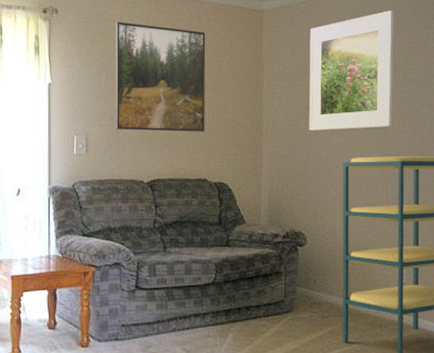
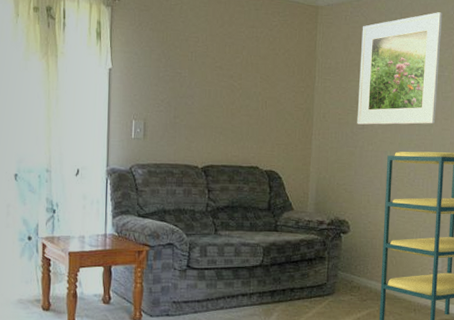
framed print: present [115,22,206,132] -> none [172,11,263,122]

